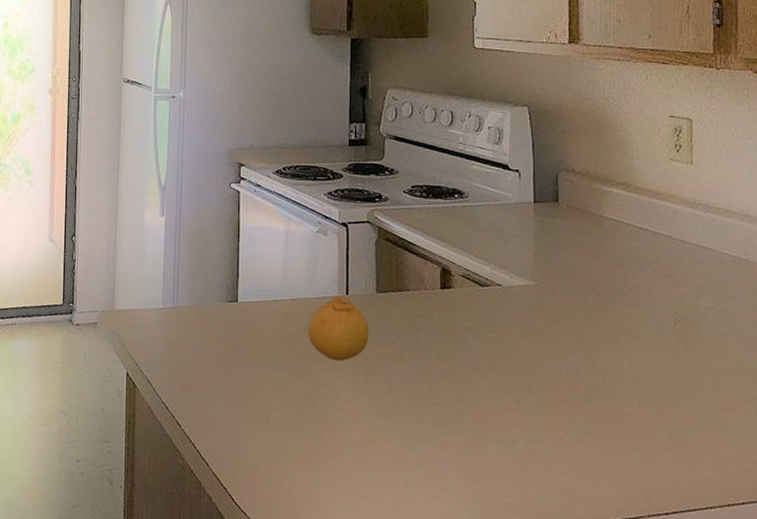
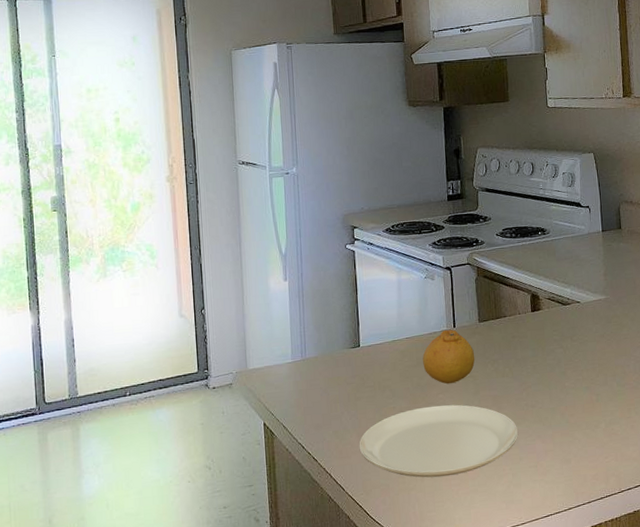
plate: none [228,383,416,472] -> present [359,404,519,478]

